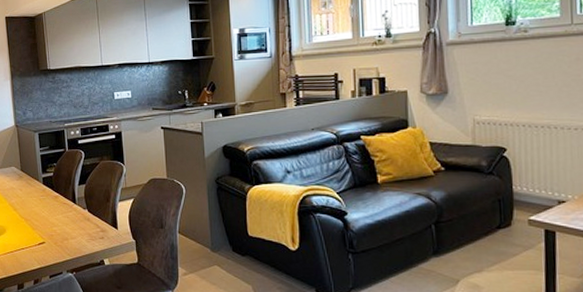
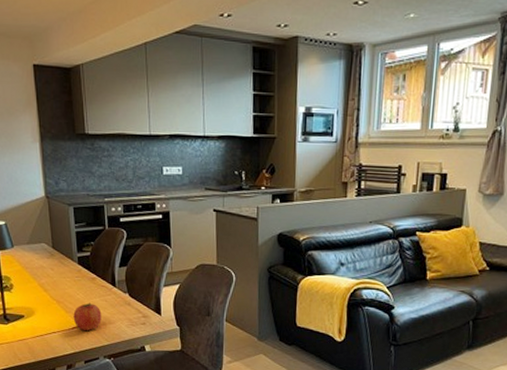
fruit: none [39,219,64,246] -> present [73,302,102,331]

